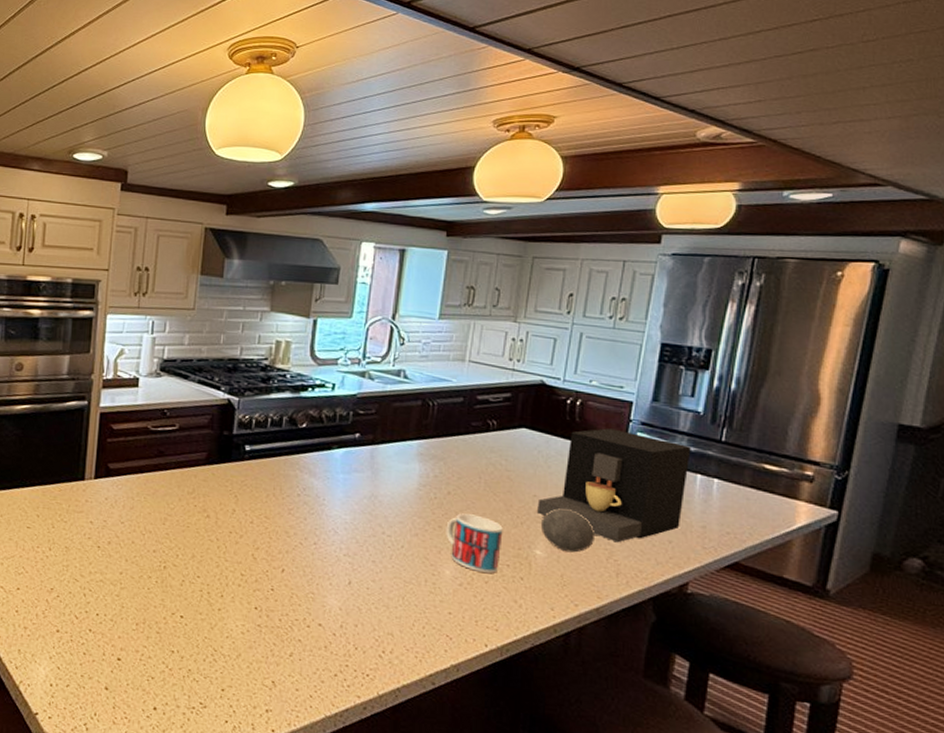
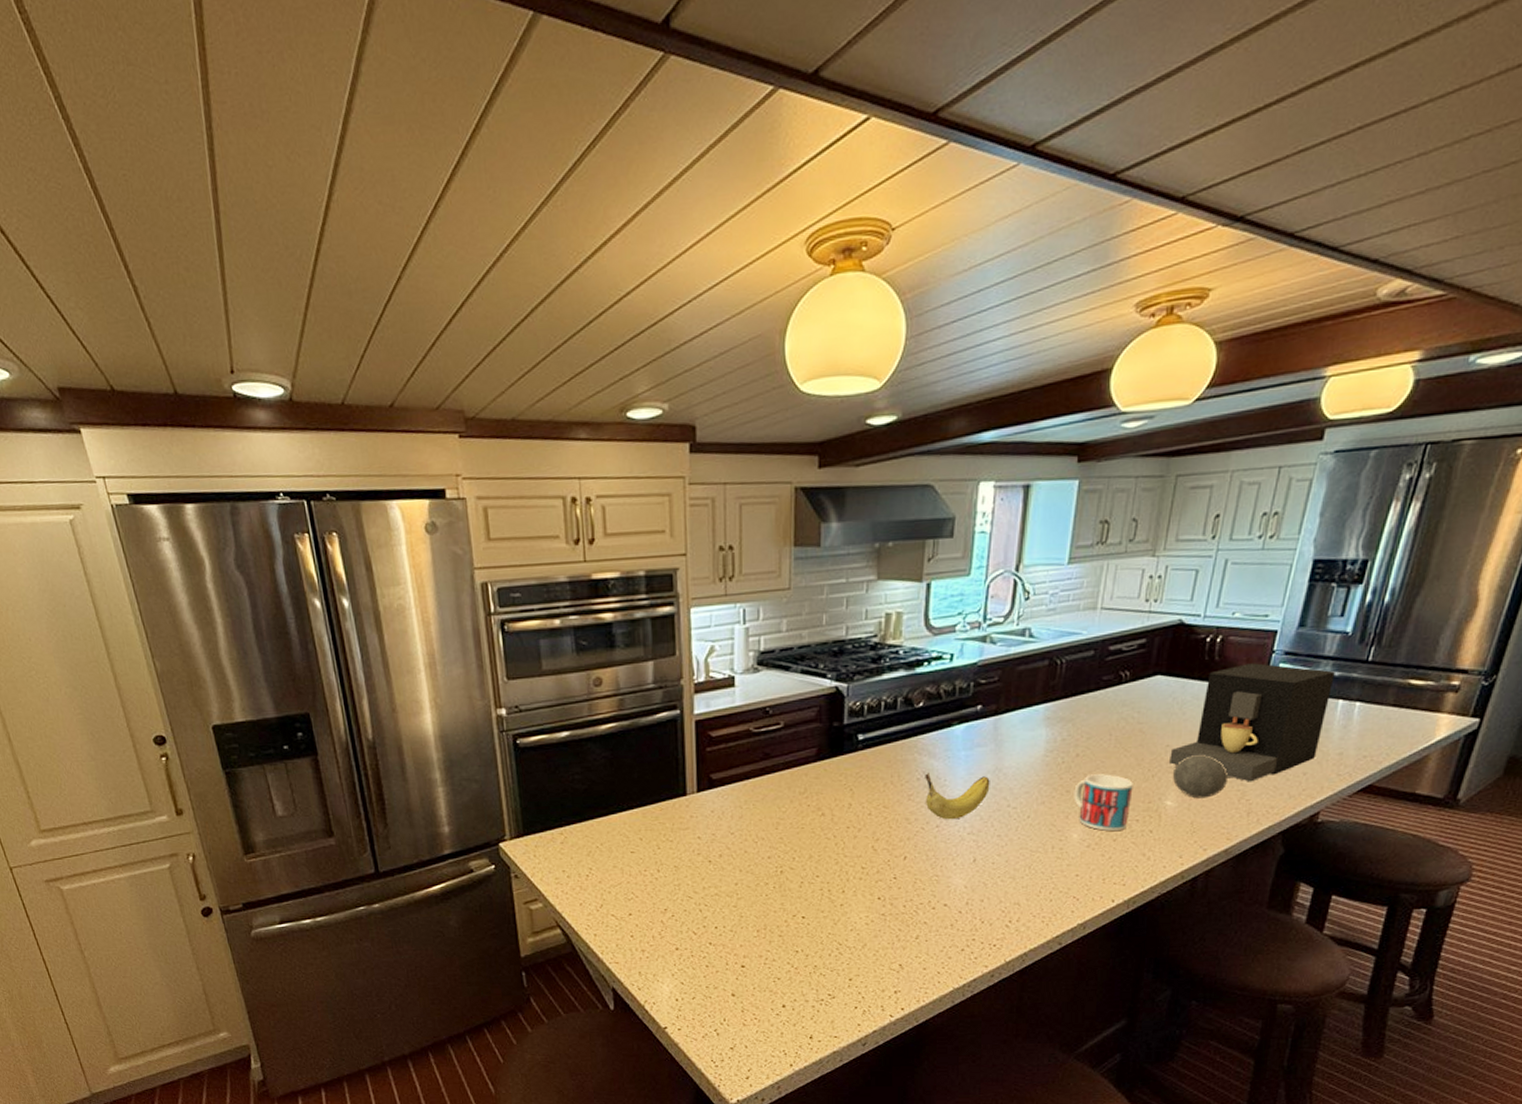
fruit: none [304,489,366,540] -> present [925,772,990,820]

